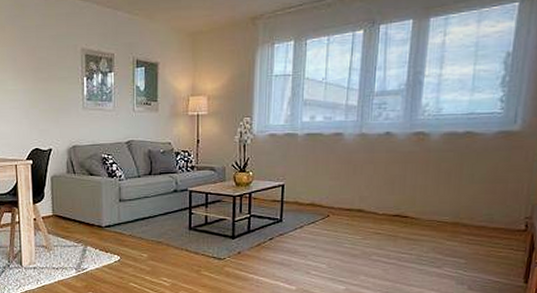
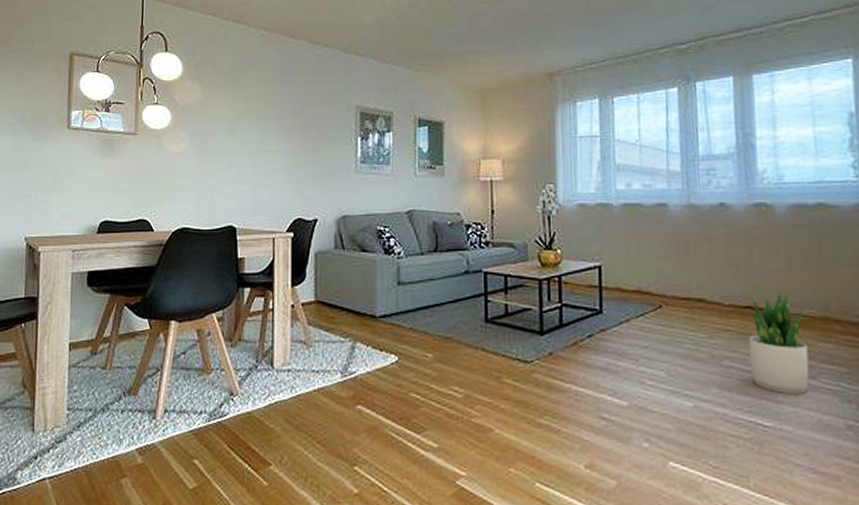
planter: none [392,204,440,280] -> present [749,293,810,395]

